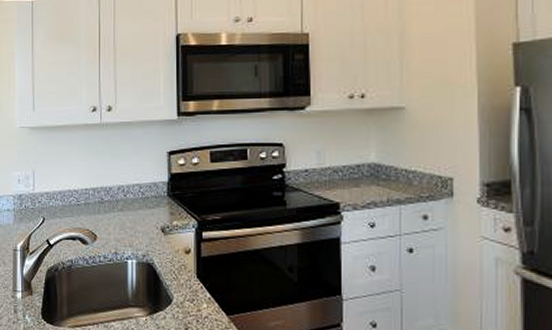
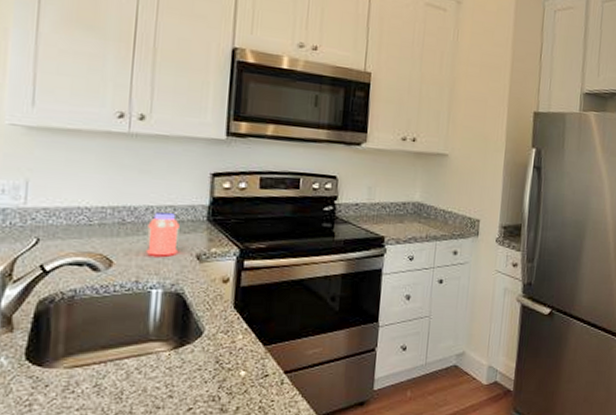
jar: none [121,191,147,230] -> present [146,212,180,256]

